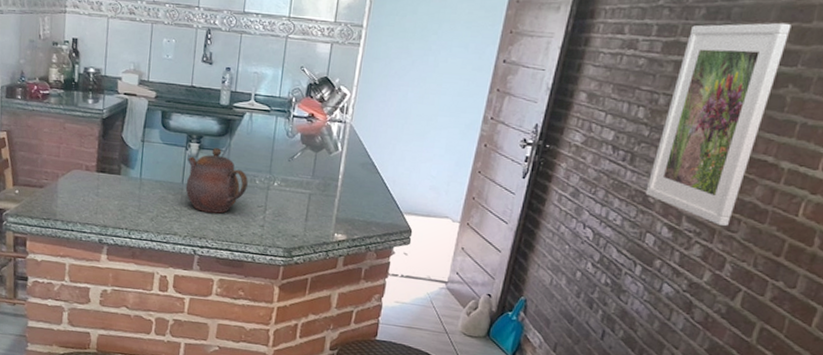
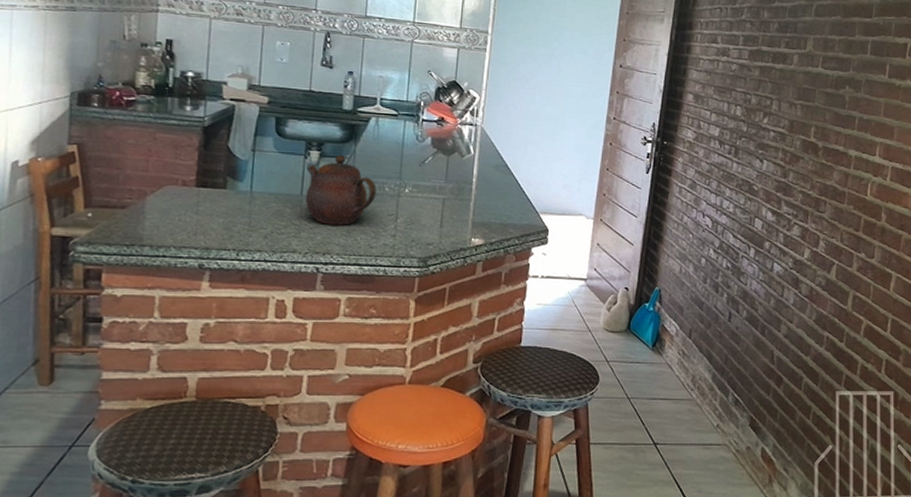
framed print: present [645,22,792,227] -> none [750,36,841,208]

